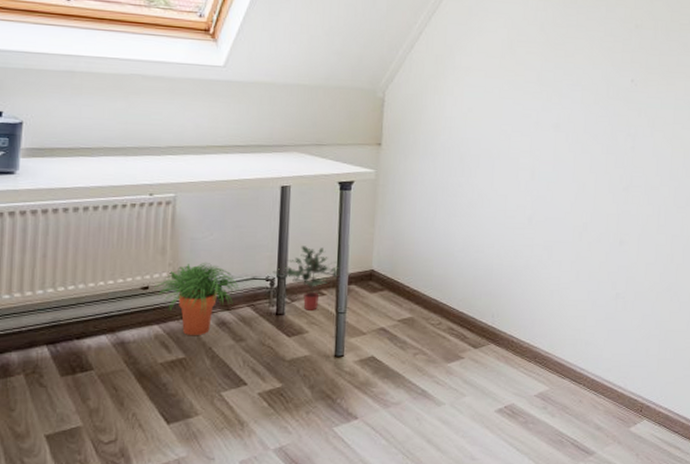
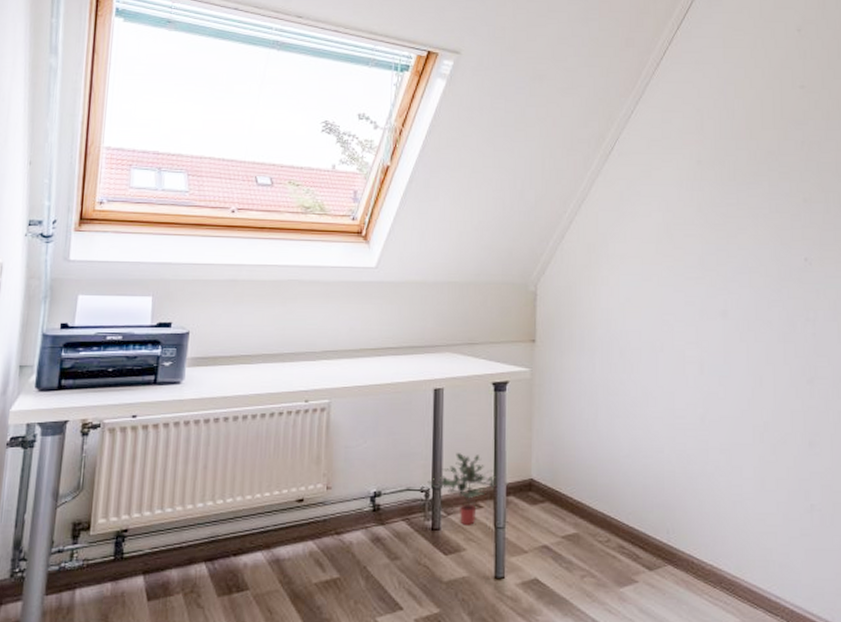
potted plant: present [154,262,239,335] -> none [309,471,394,552]

